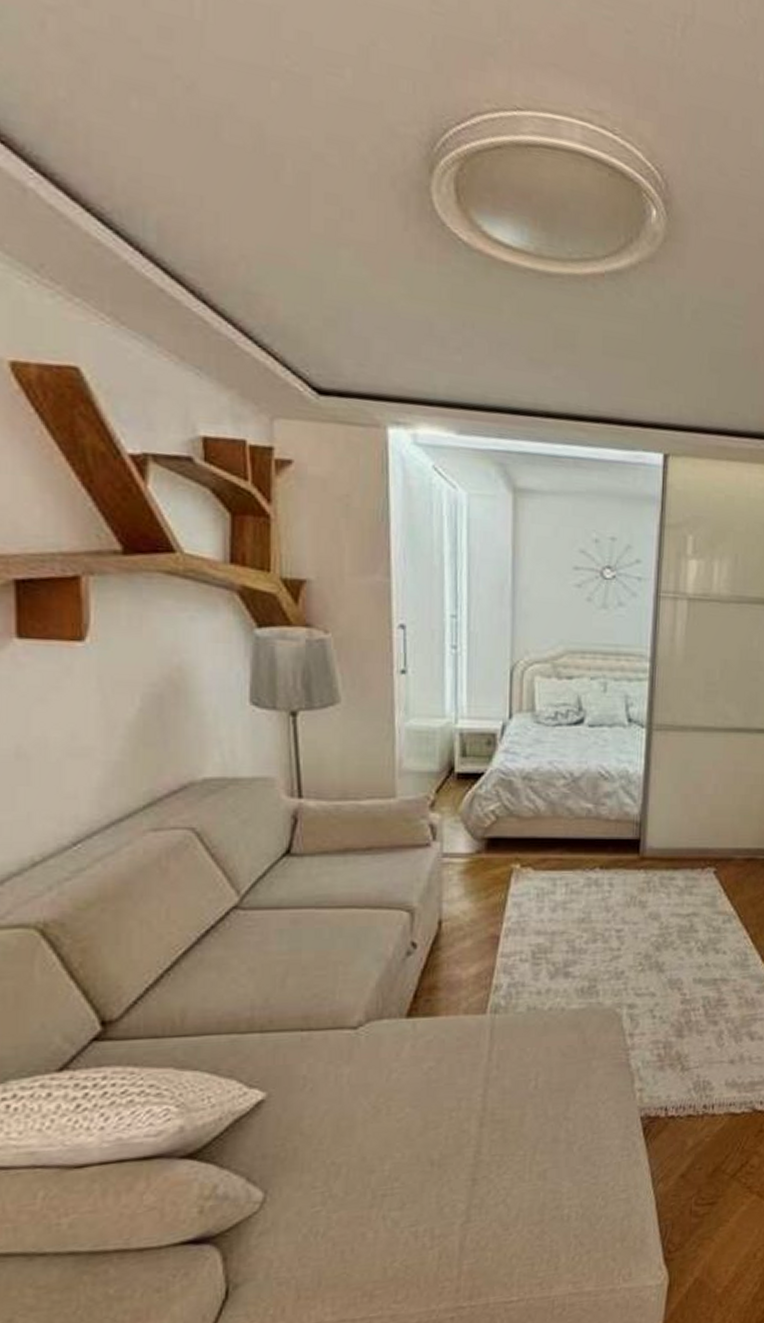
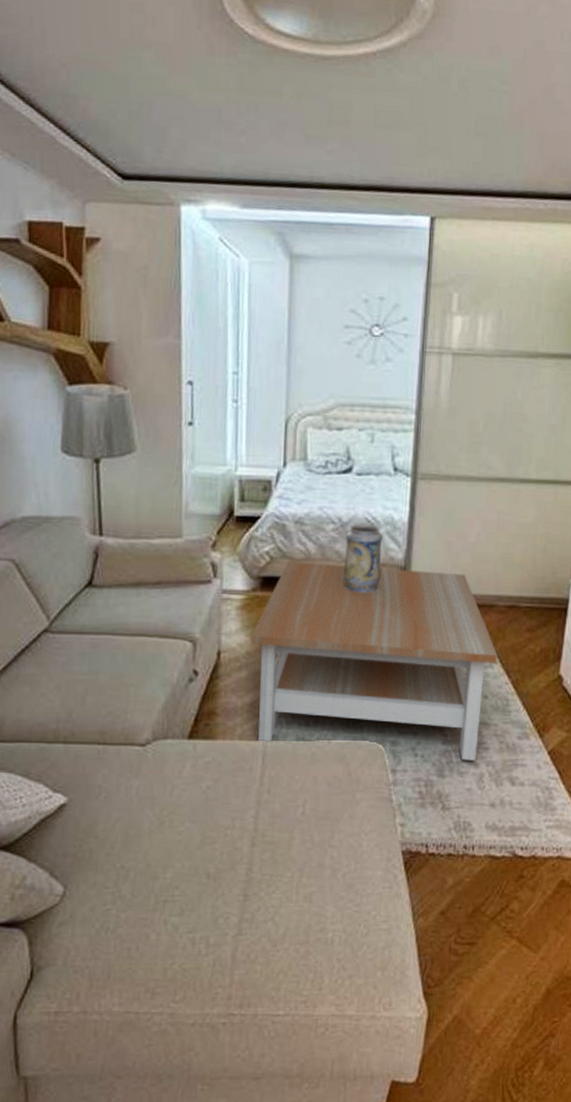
coffee table: none [476,821,736,1019] -> present [251,562,498,761]
decorative vase: none [575,778,617,851] -> present [343,523,383,593]

